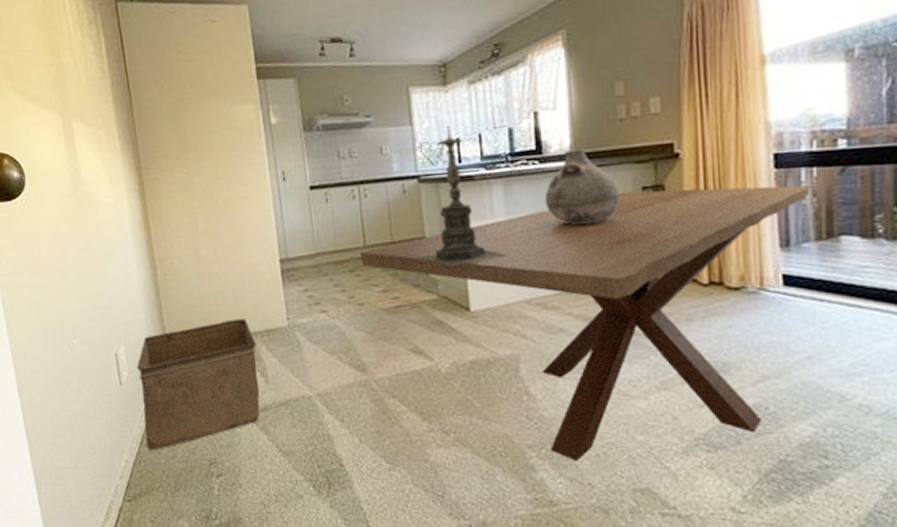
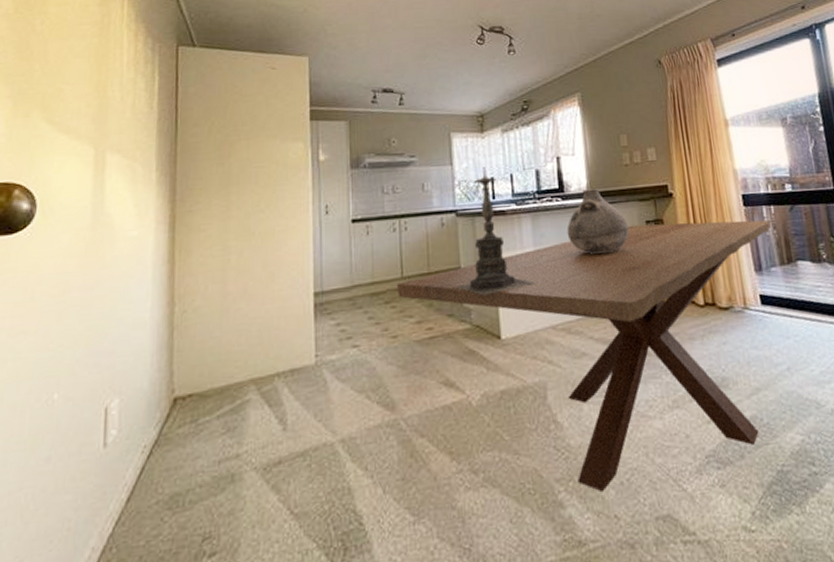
storage bin: present [137,318,260,453] -> none [124,357,278,533]

